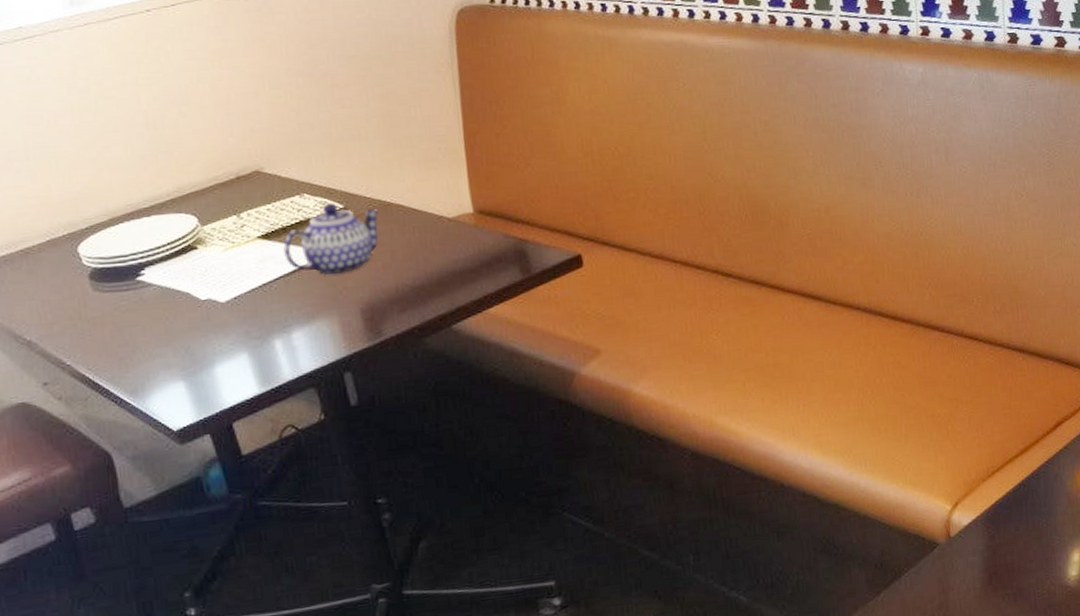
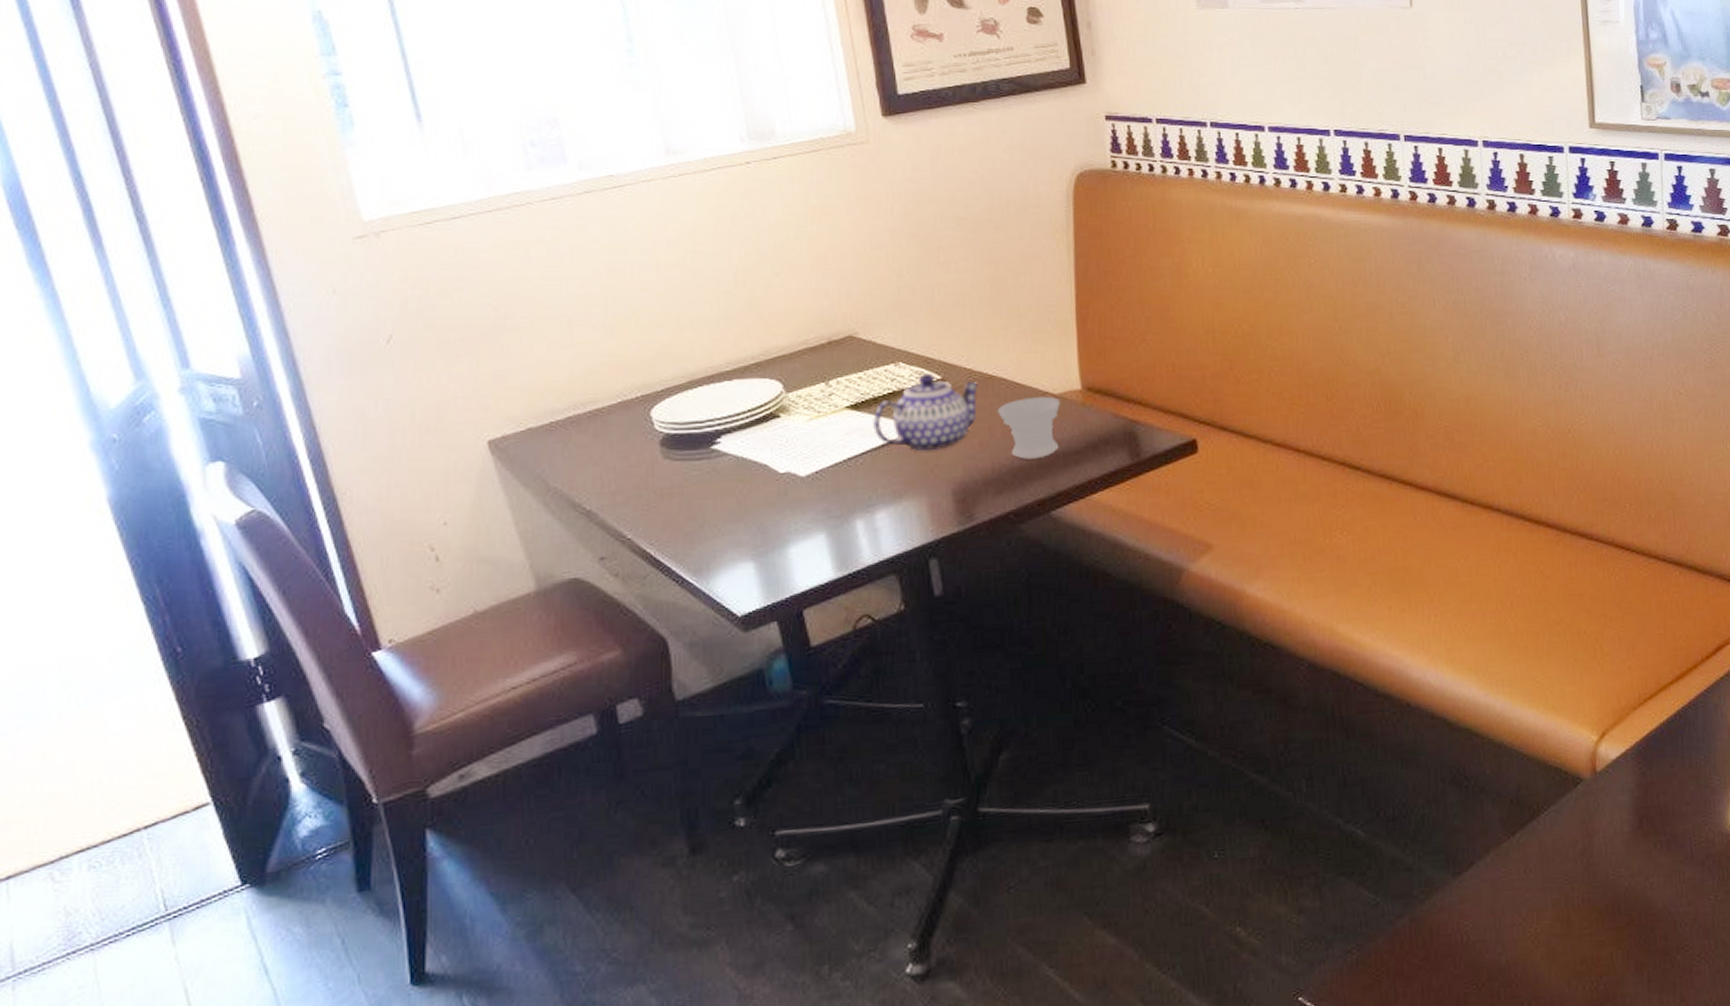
cup: none [397,220,456,279] -> present [997,396,1060,459]

